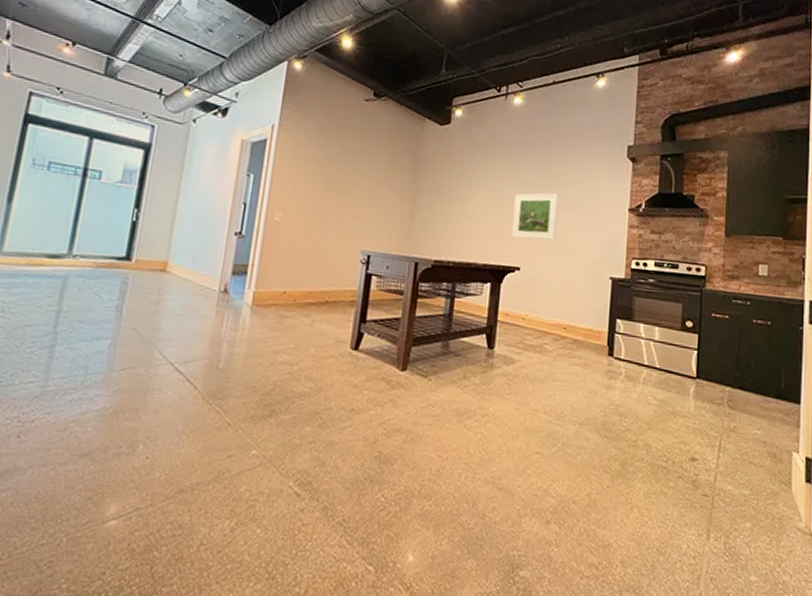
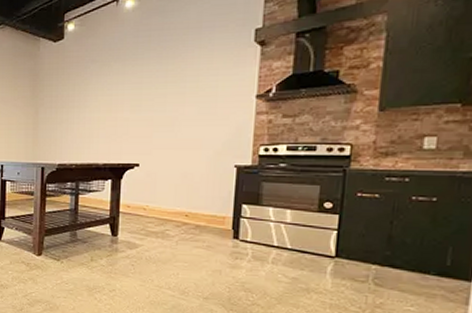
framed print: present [511,192,559,240] -> none [129,89,177,137]

